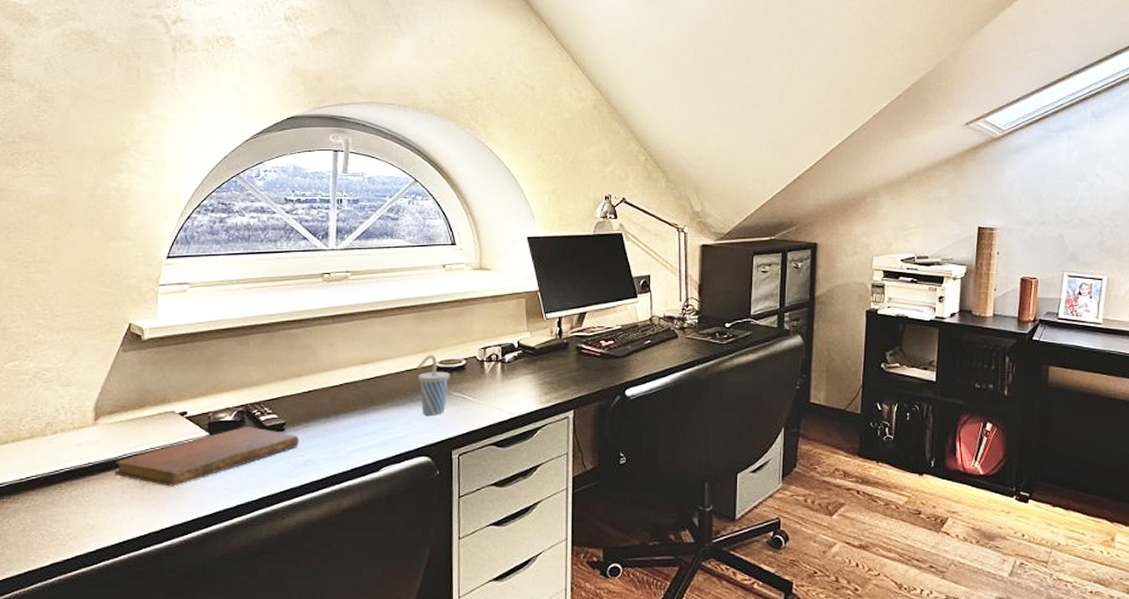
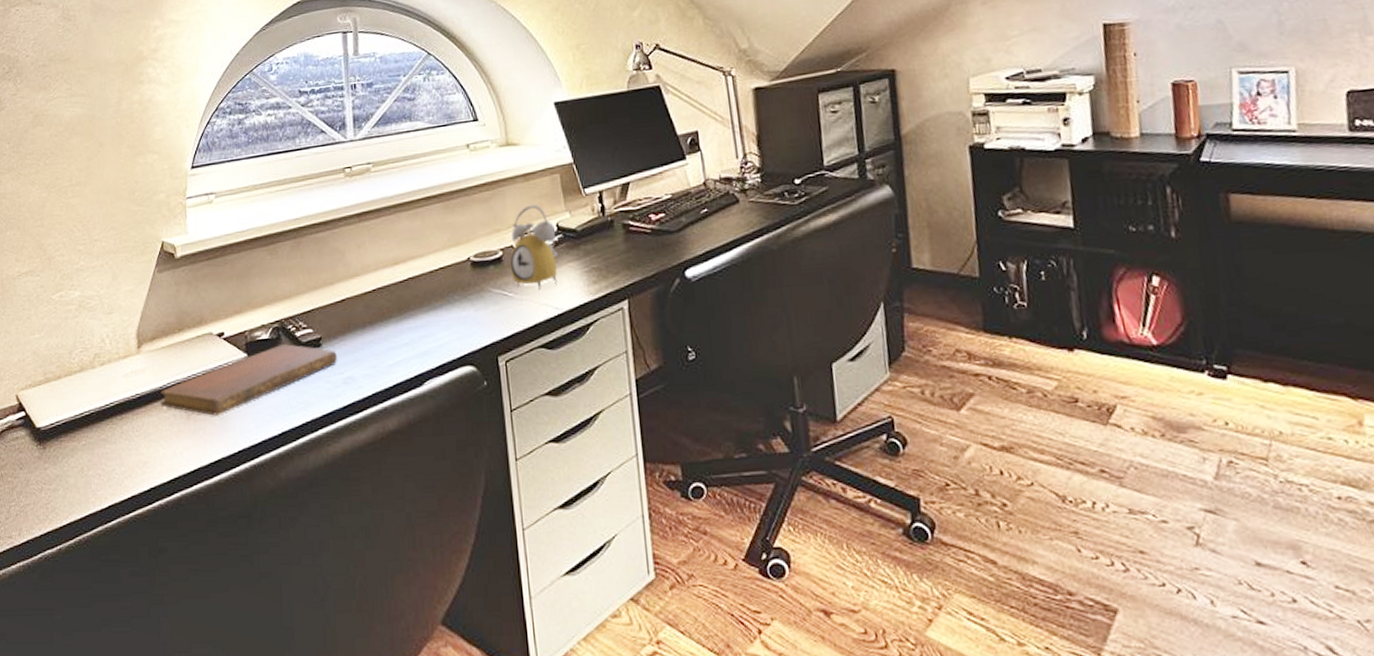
cup: present [416,354,450,416] -> none [450,247,487,318]
alarm clock: none [472,323,517,396] -> present [510,204,558,290]

